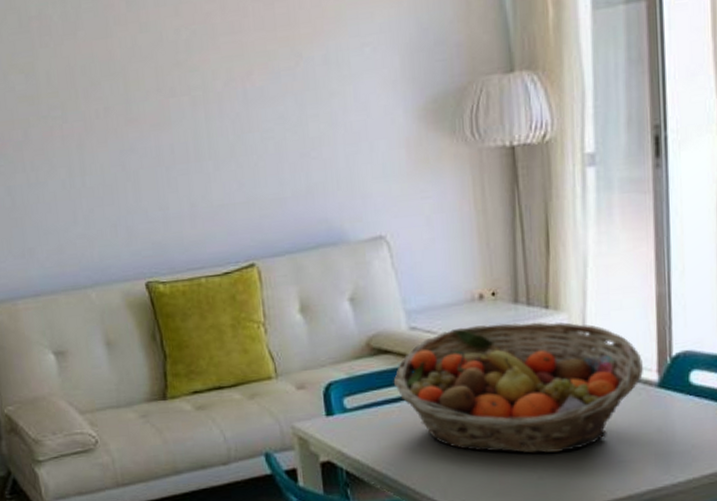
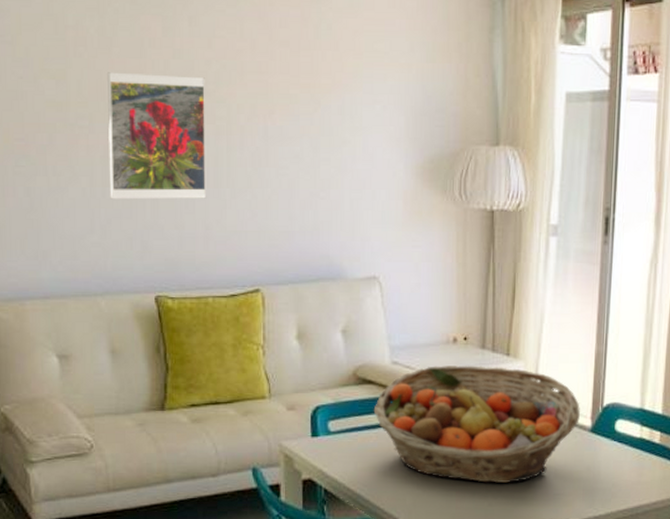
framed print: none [75,47,189,188] -> present [107,72,207,200]

